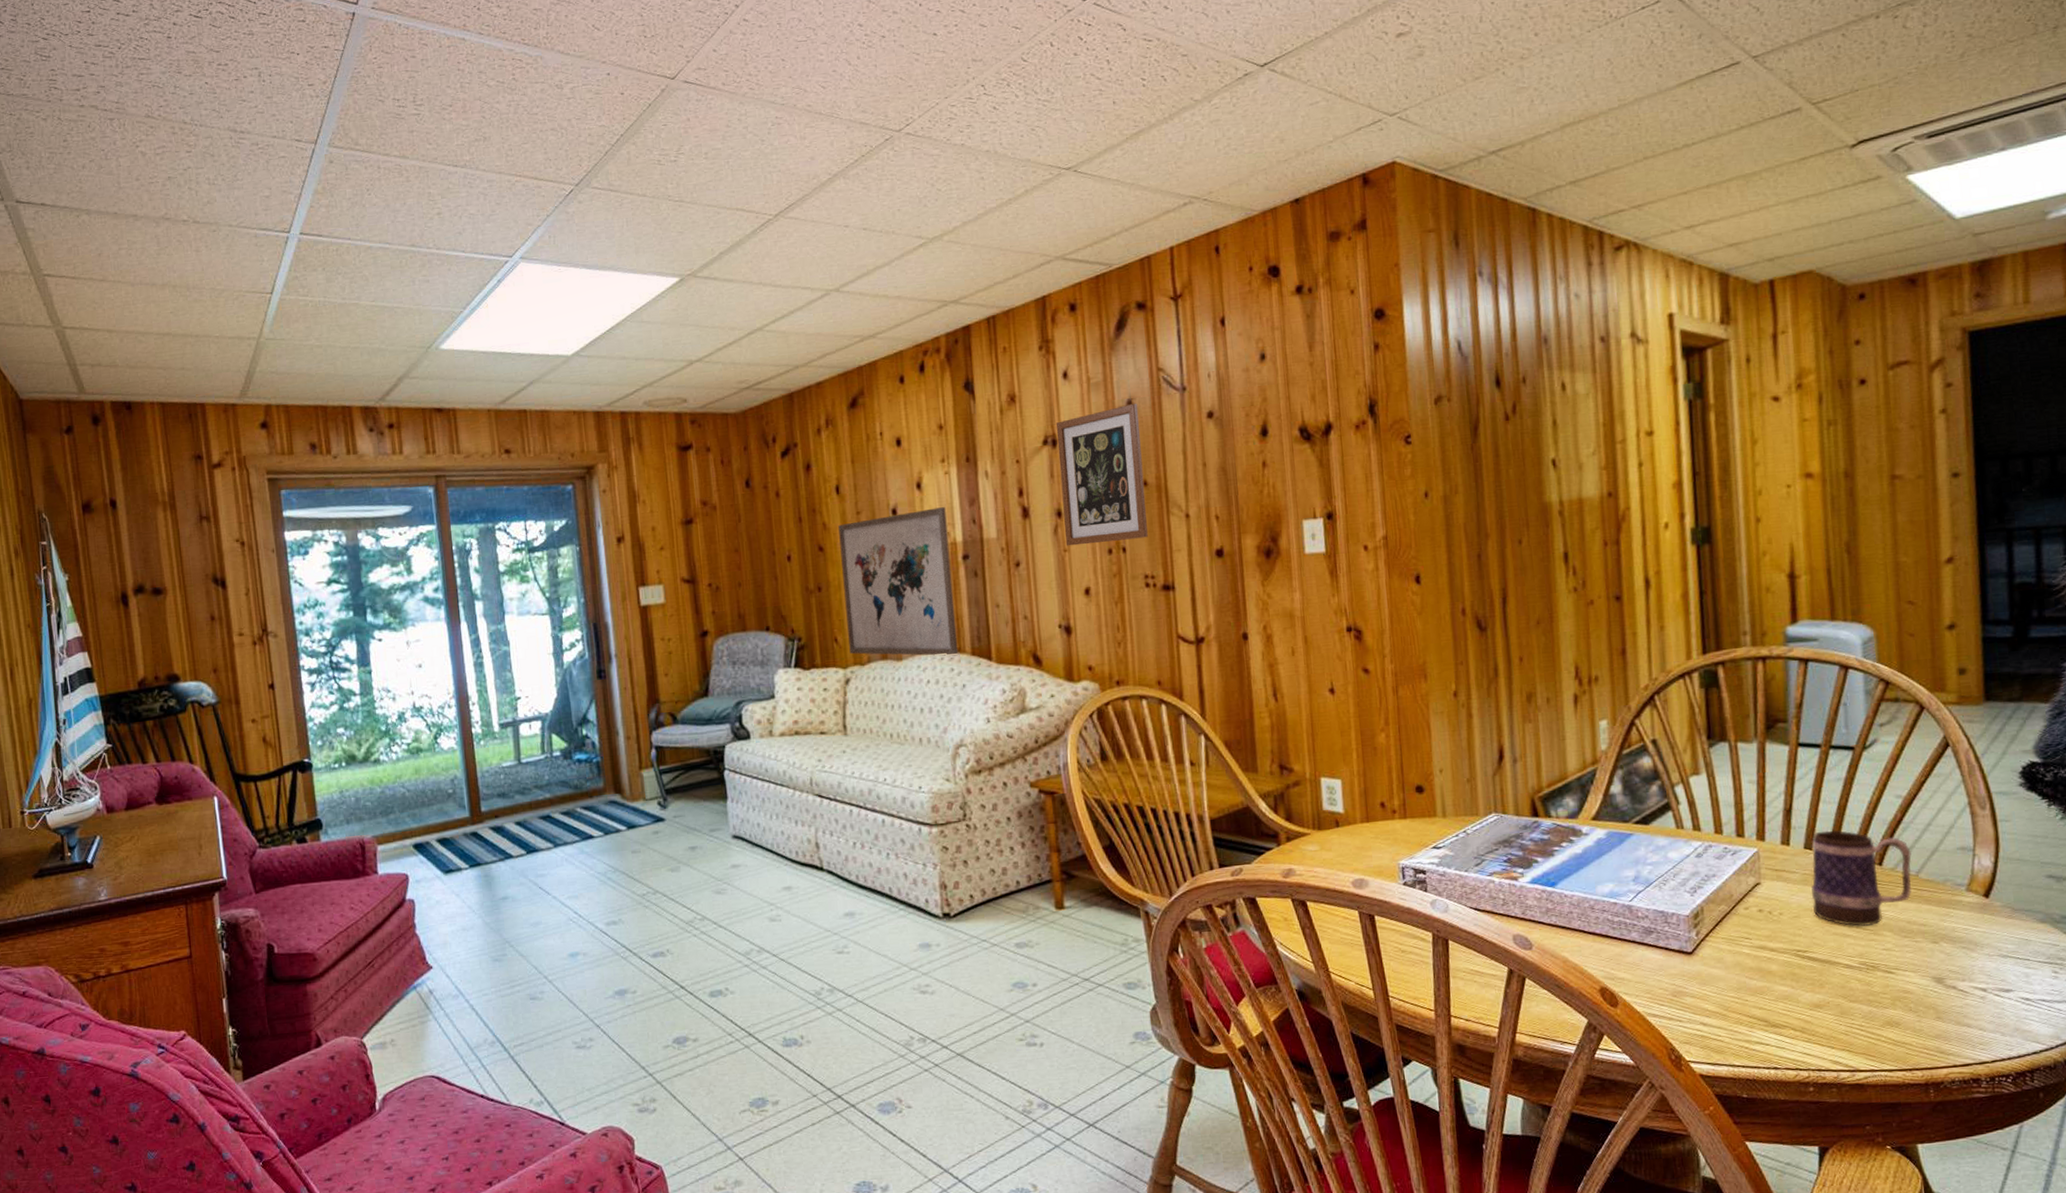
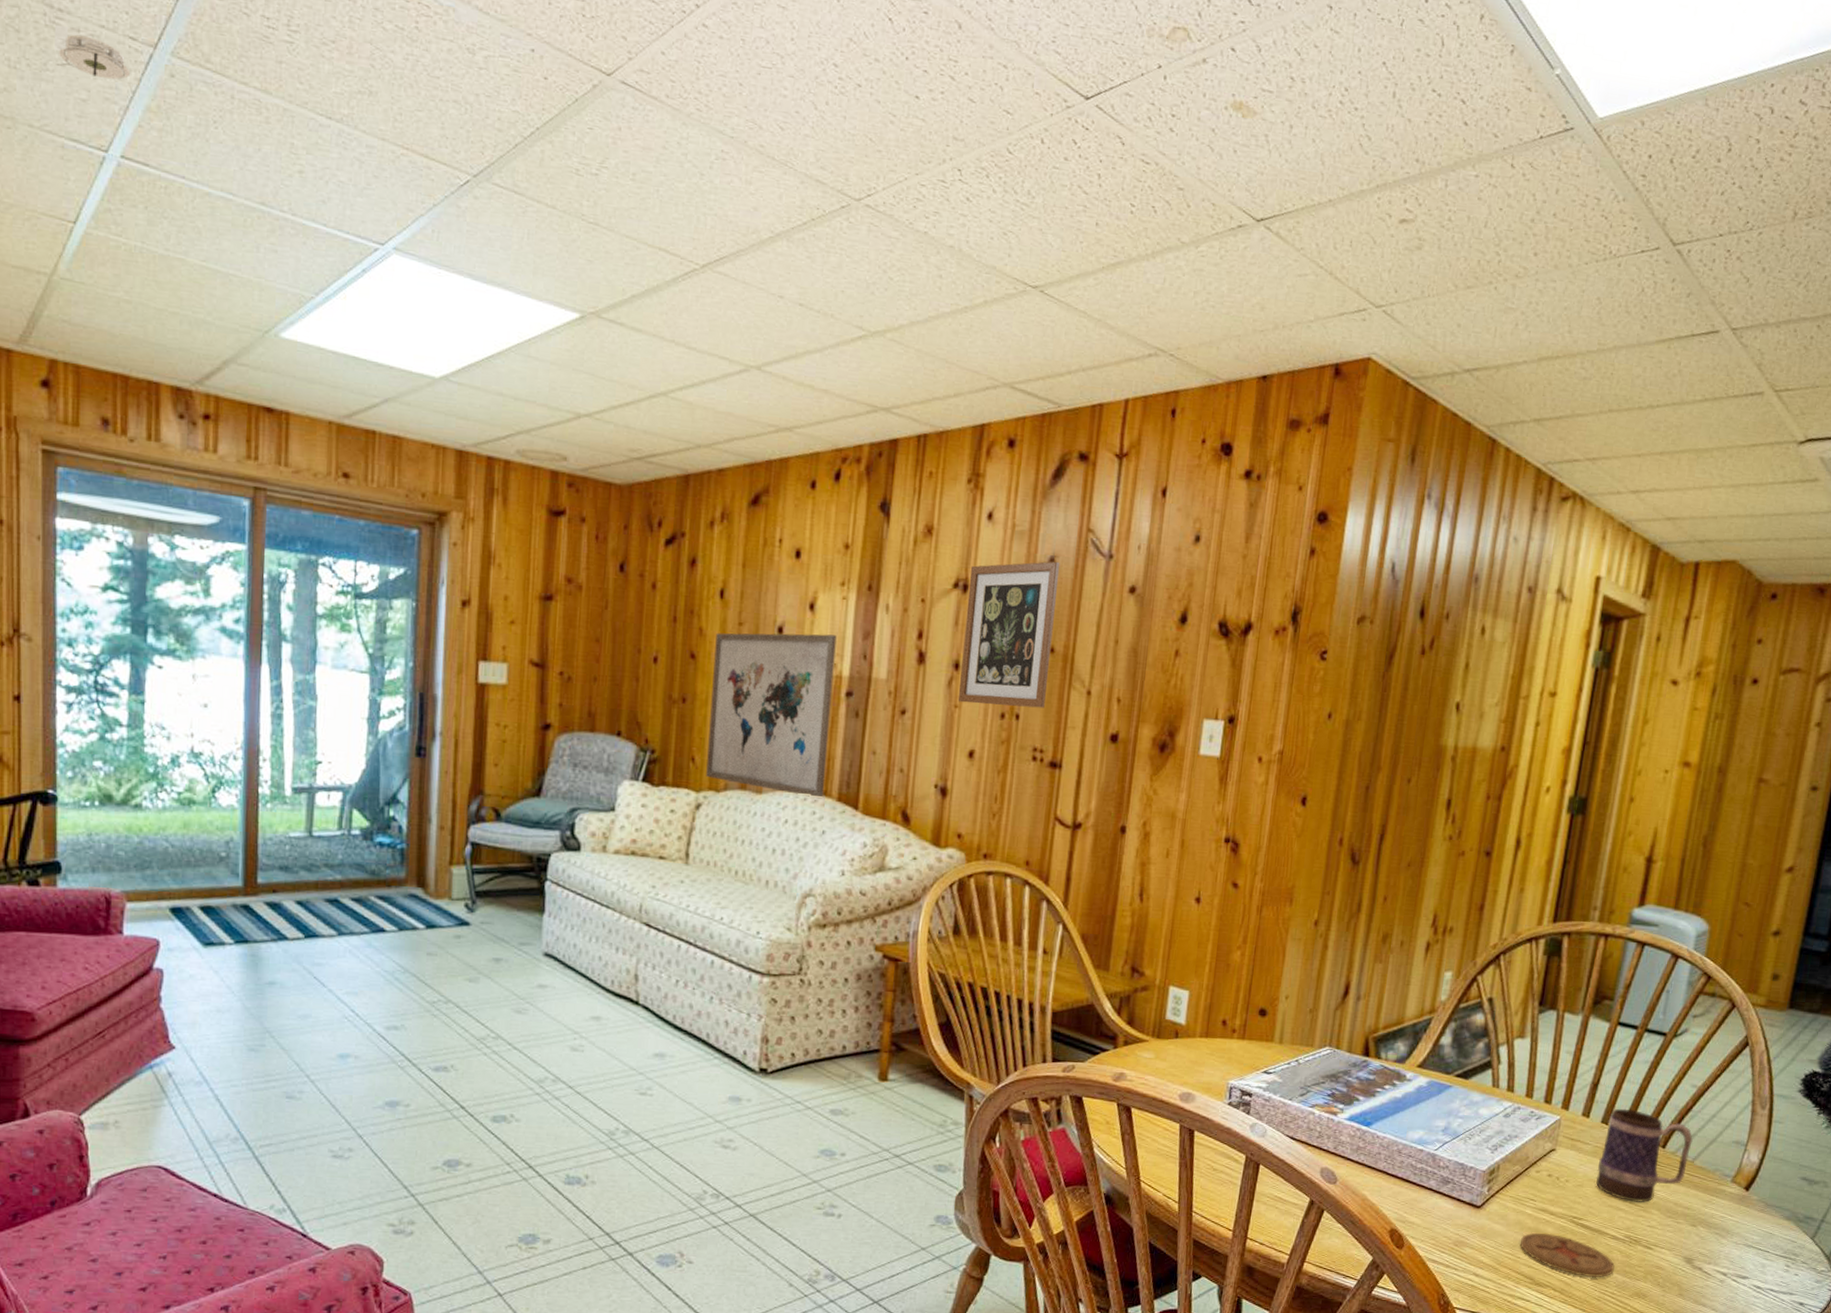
smoke detector: none [243,146,300,177] -> present [56,34,131,80]
coaster: none [1743,970,1856,1012] -> present [1519,1232,1615,1278]

